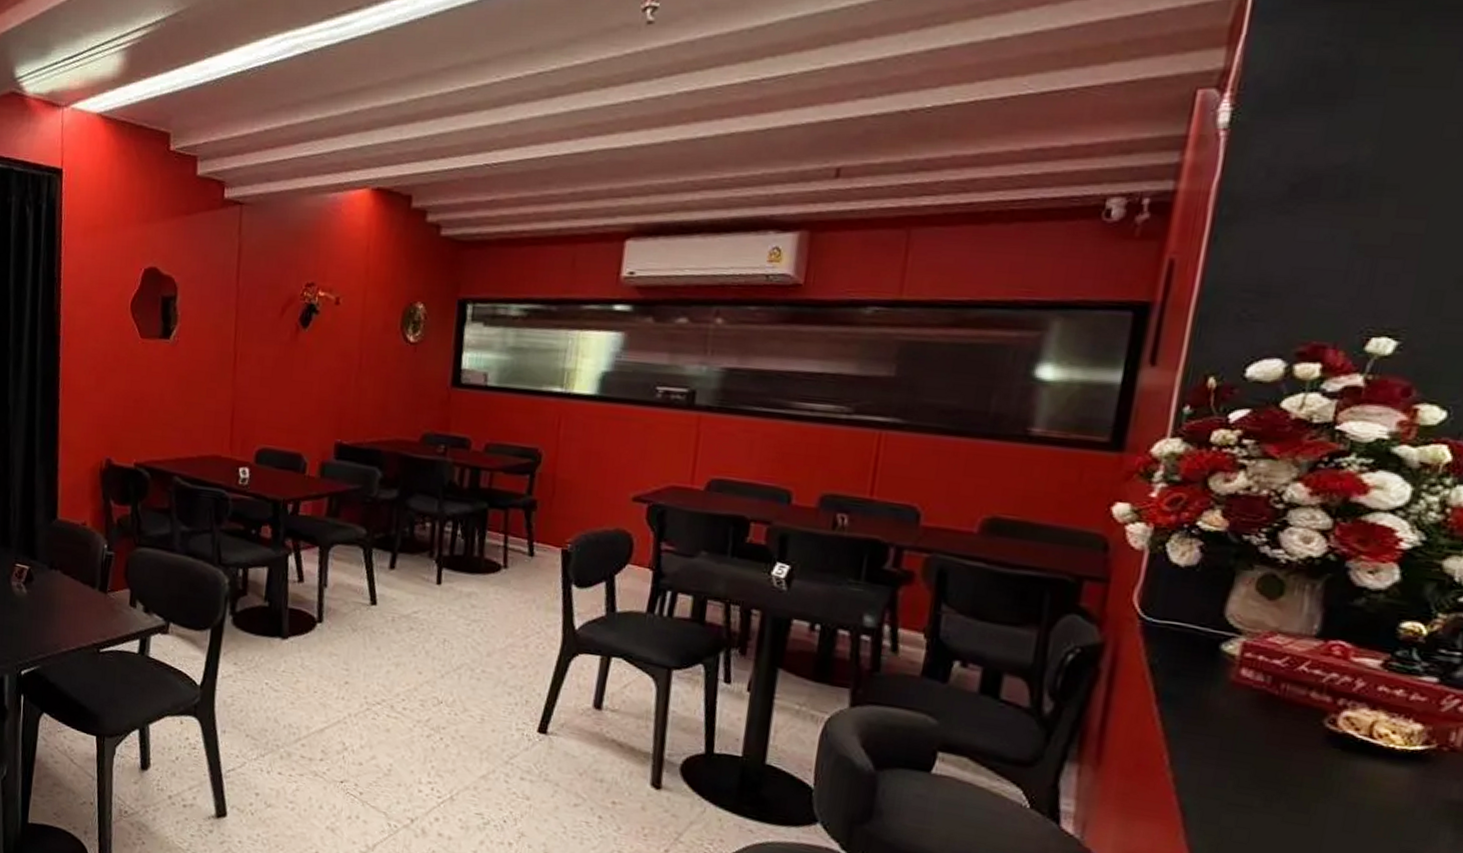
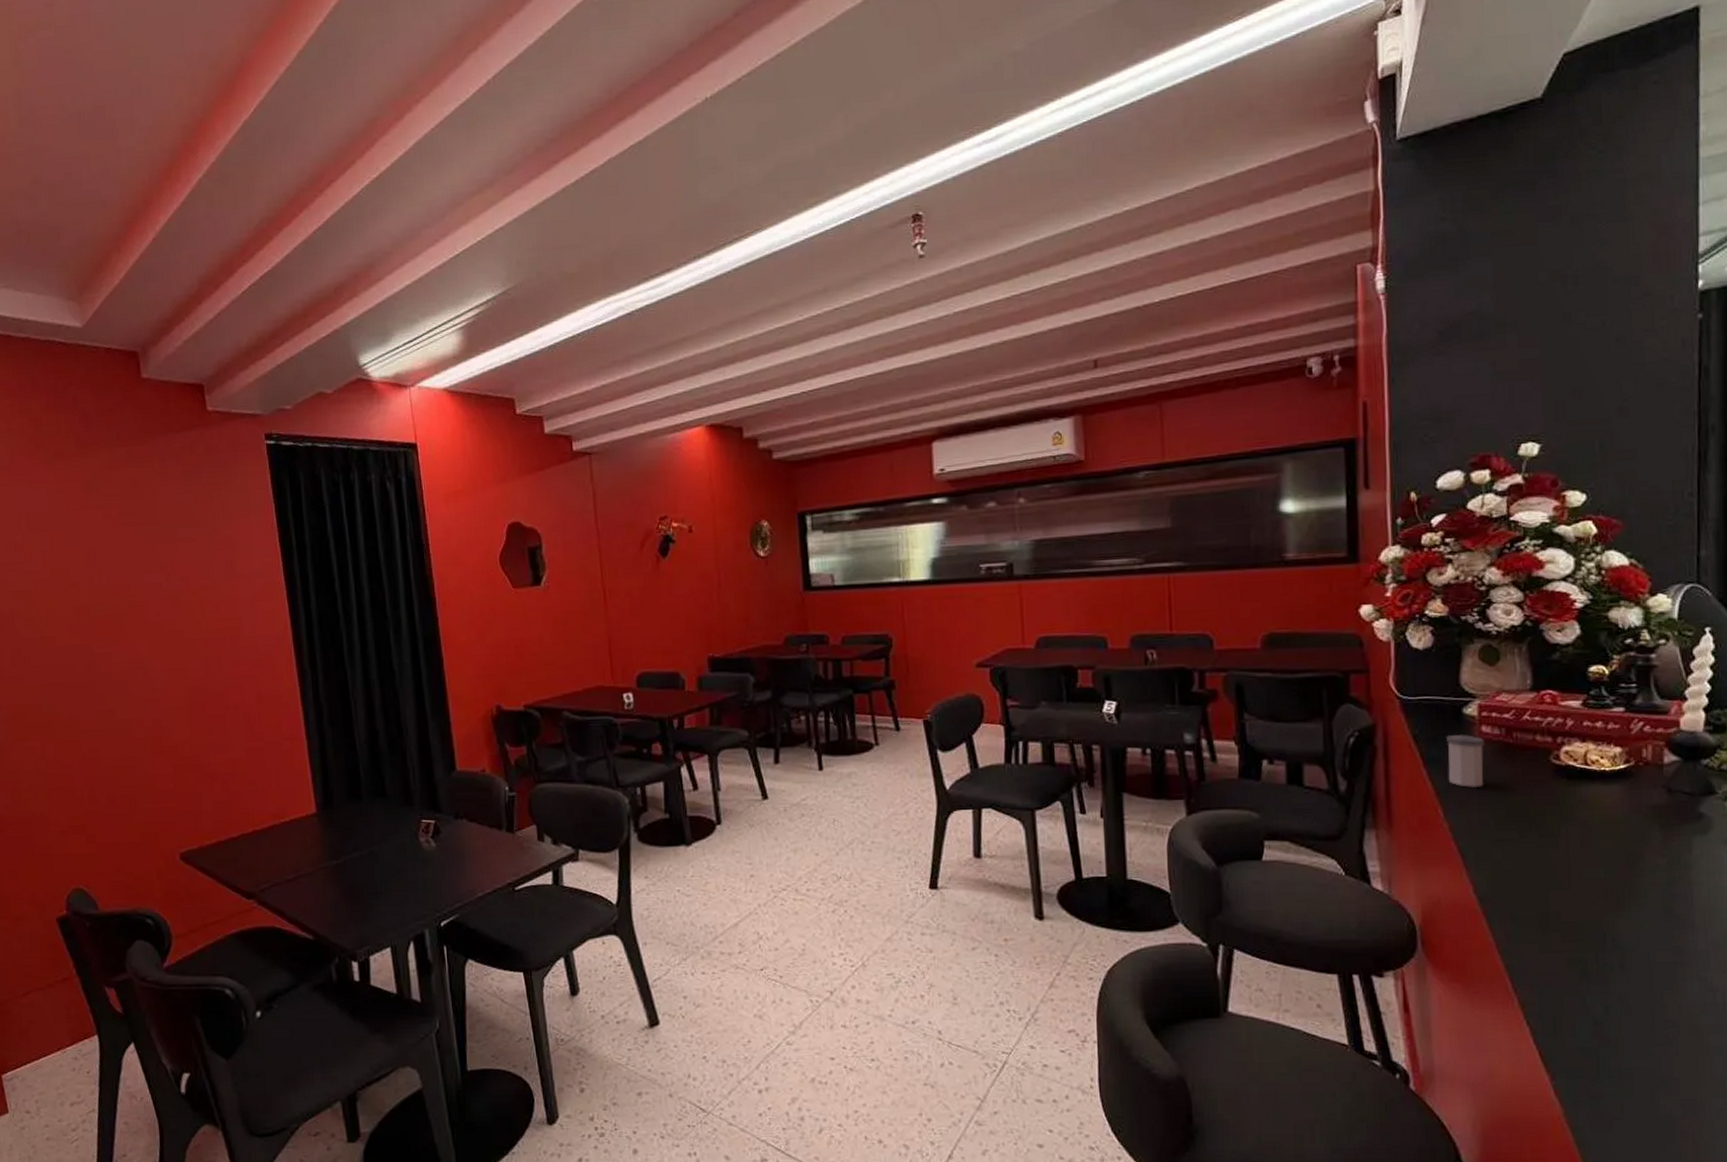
salt shaker: none [1184,672,1242,739] -> present [1446,735,1484,787]

